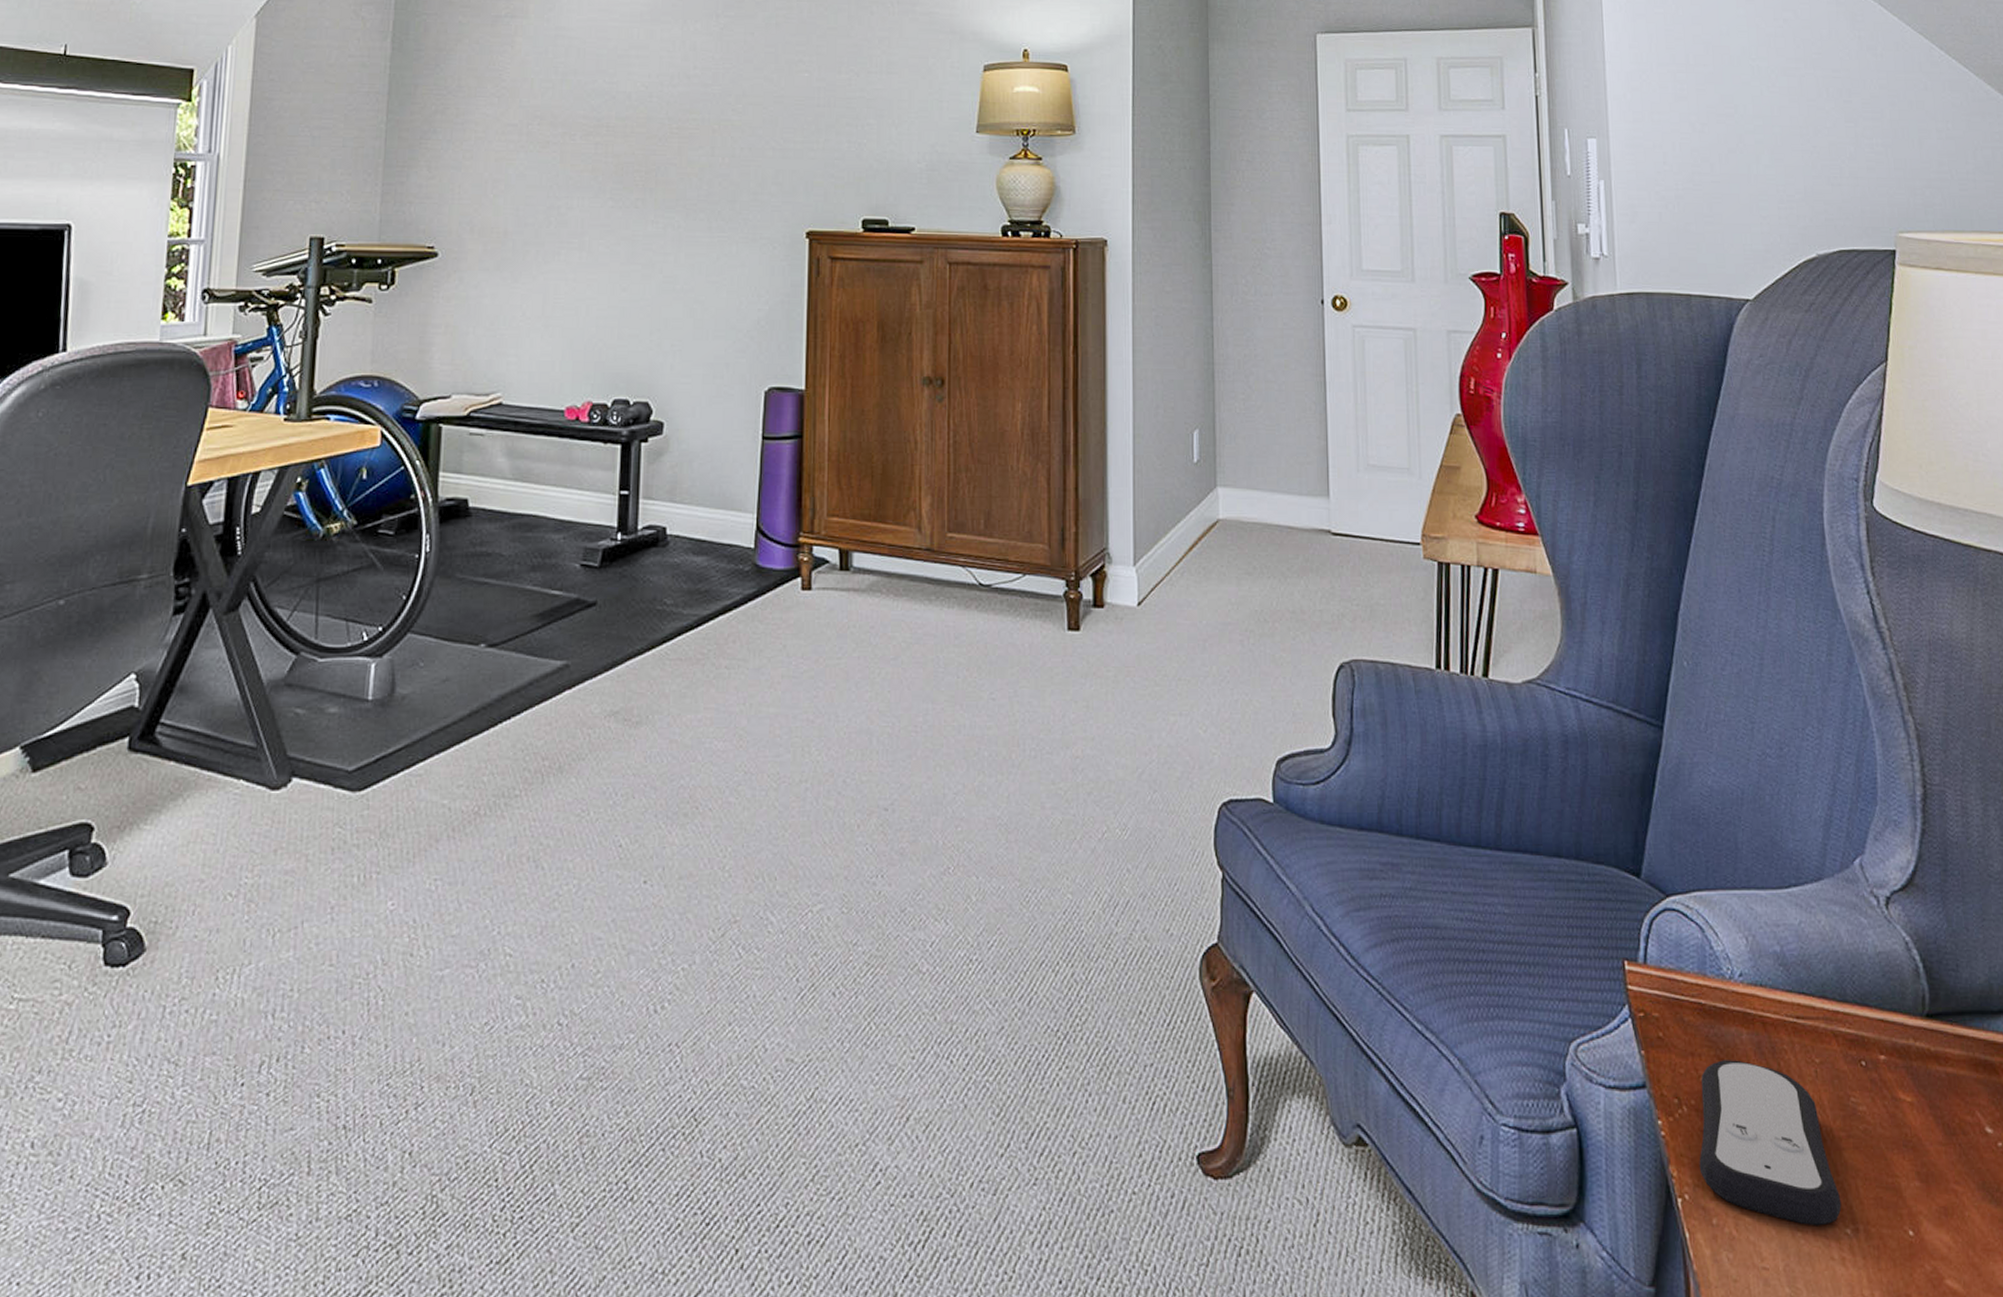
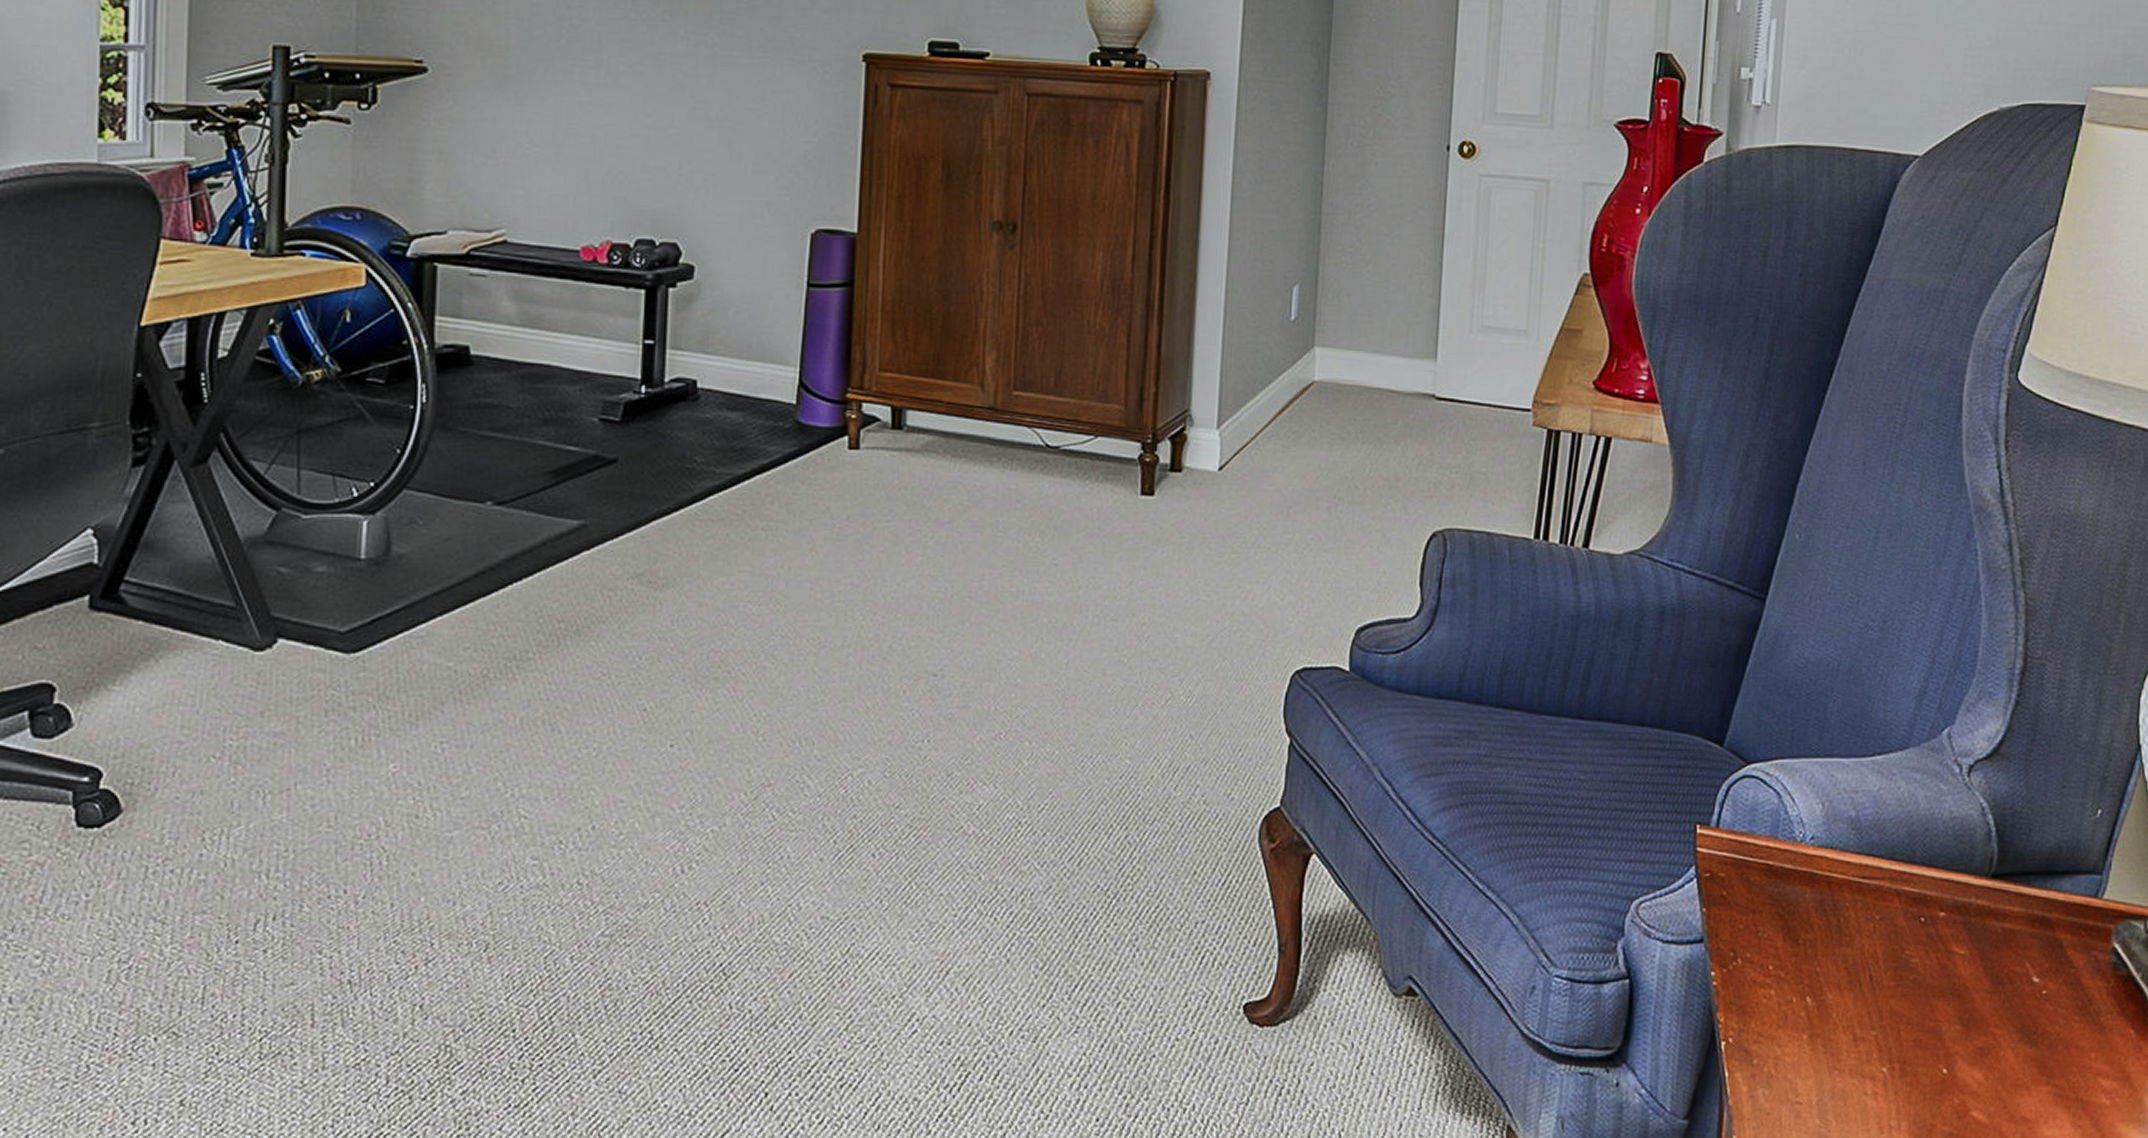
remote control: present [1699,1060,1842,1226] -> none [1746,916,1882,1066]

